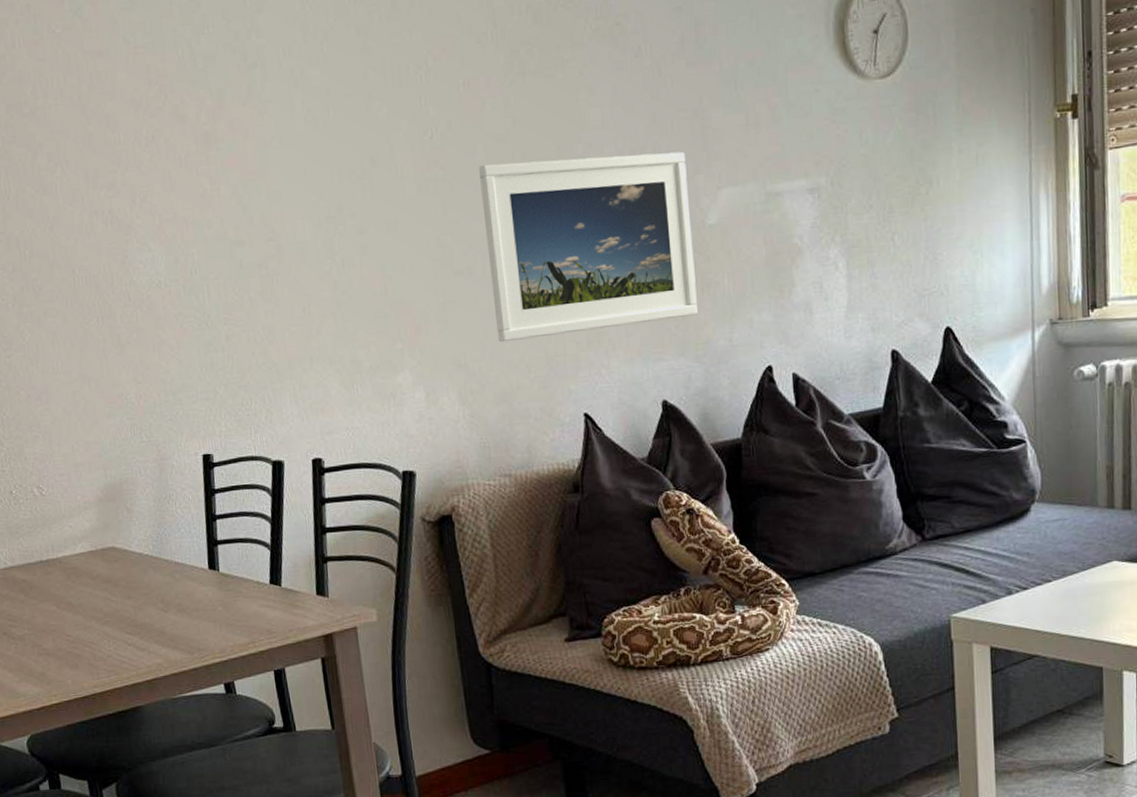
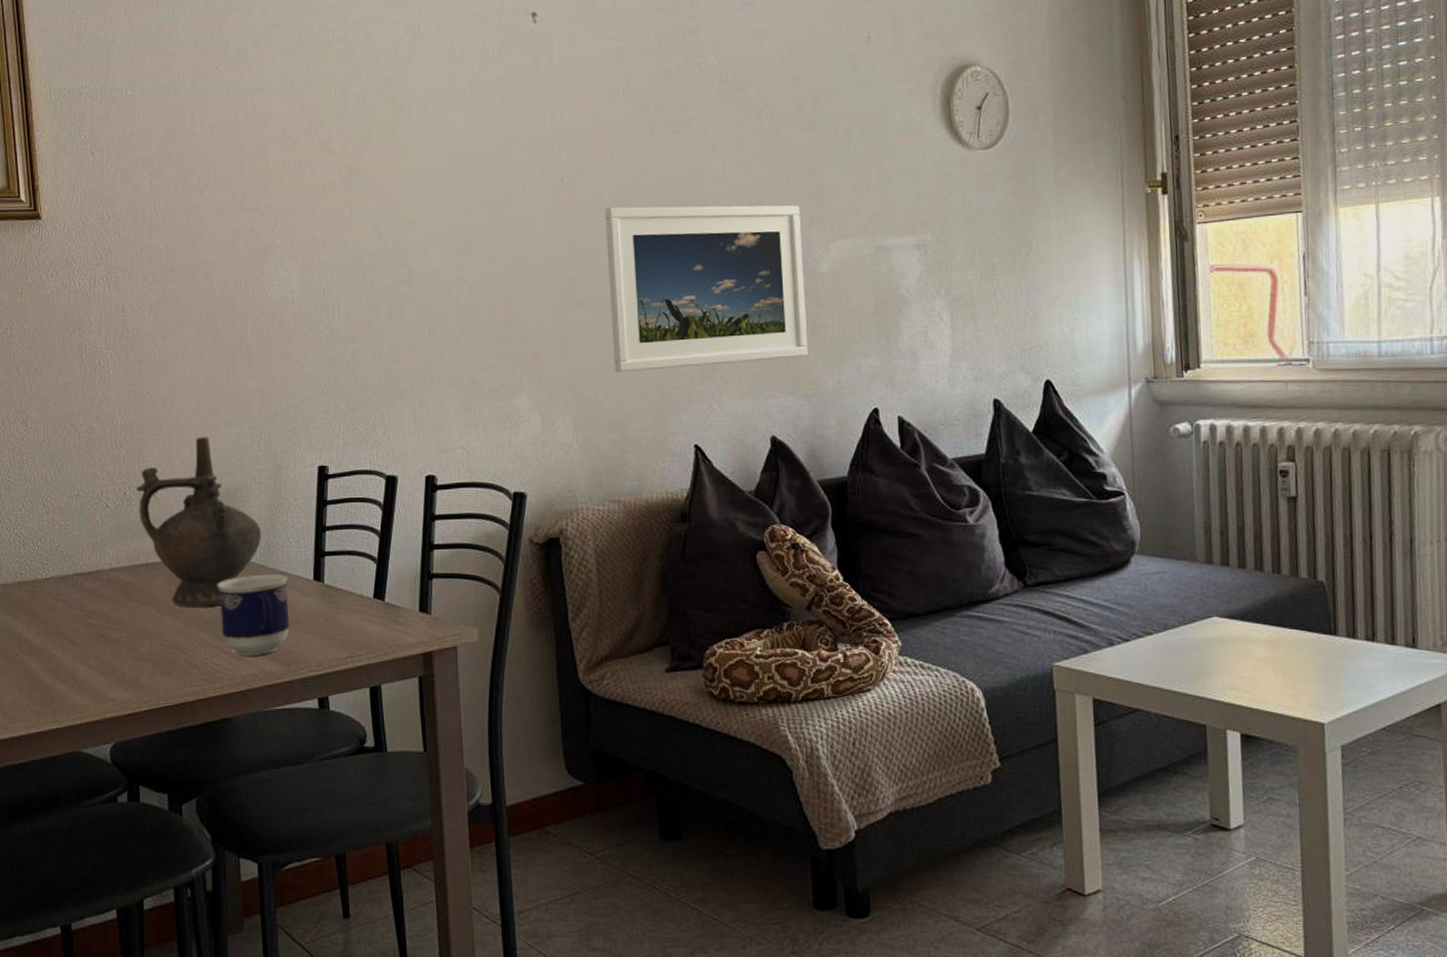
ceremonial vessel: none [22,429,153,601] -> present [137,436,262,607]
cup: none [113,565,190,646] -> present [217,573,290,656]

